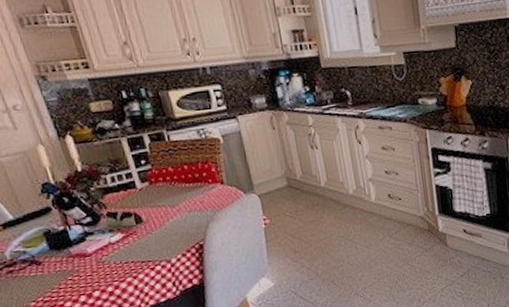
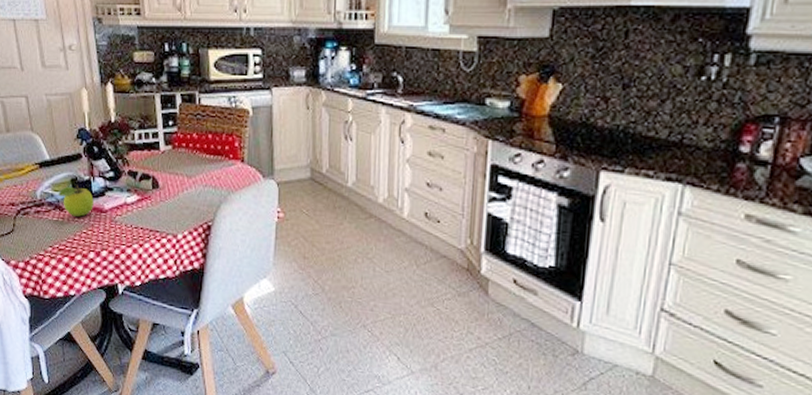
fruit: none [31,237,75,267] -> present [58,185,94,217]

